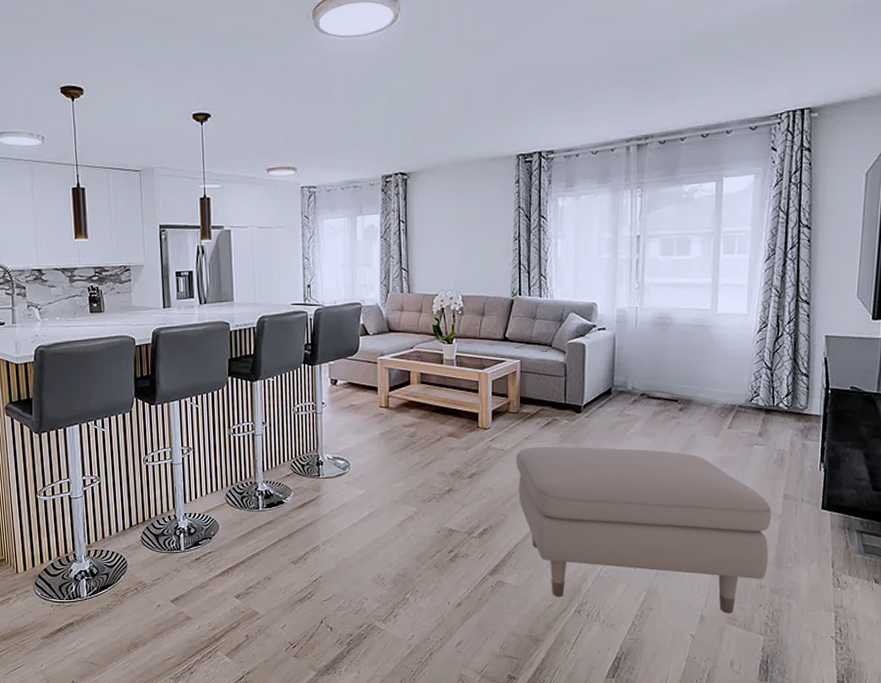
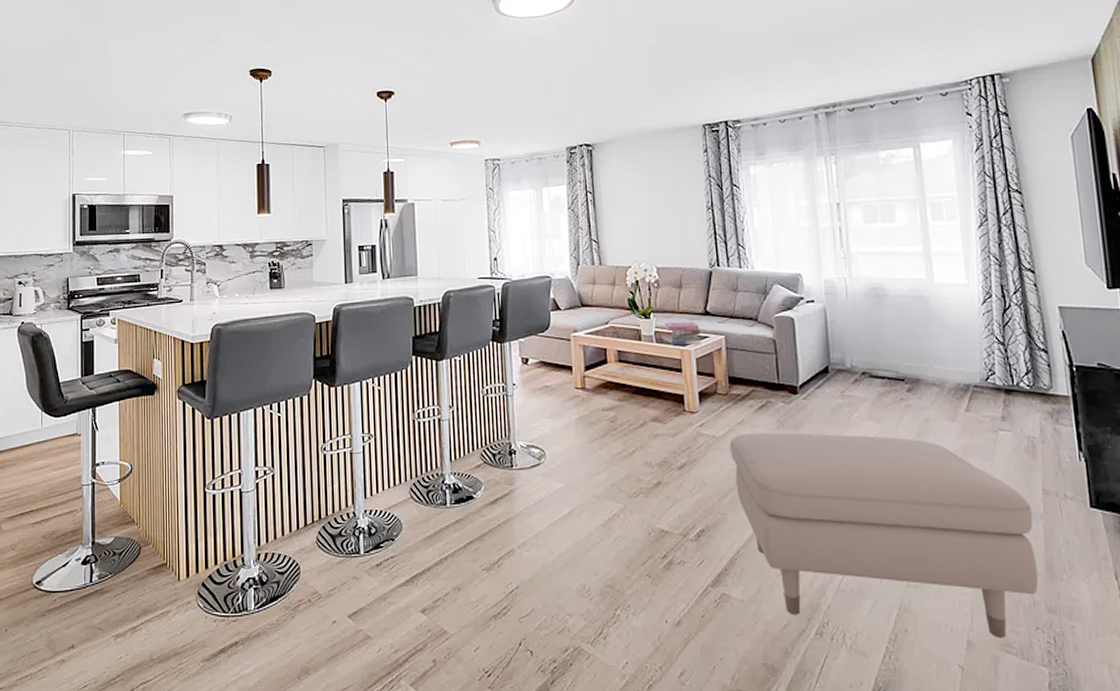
books: none [462,347,498,368] -> present [661,322,701,345]

